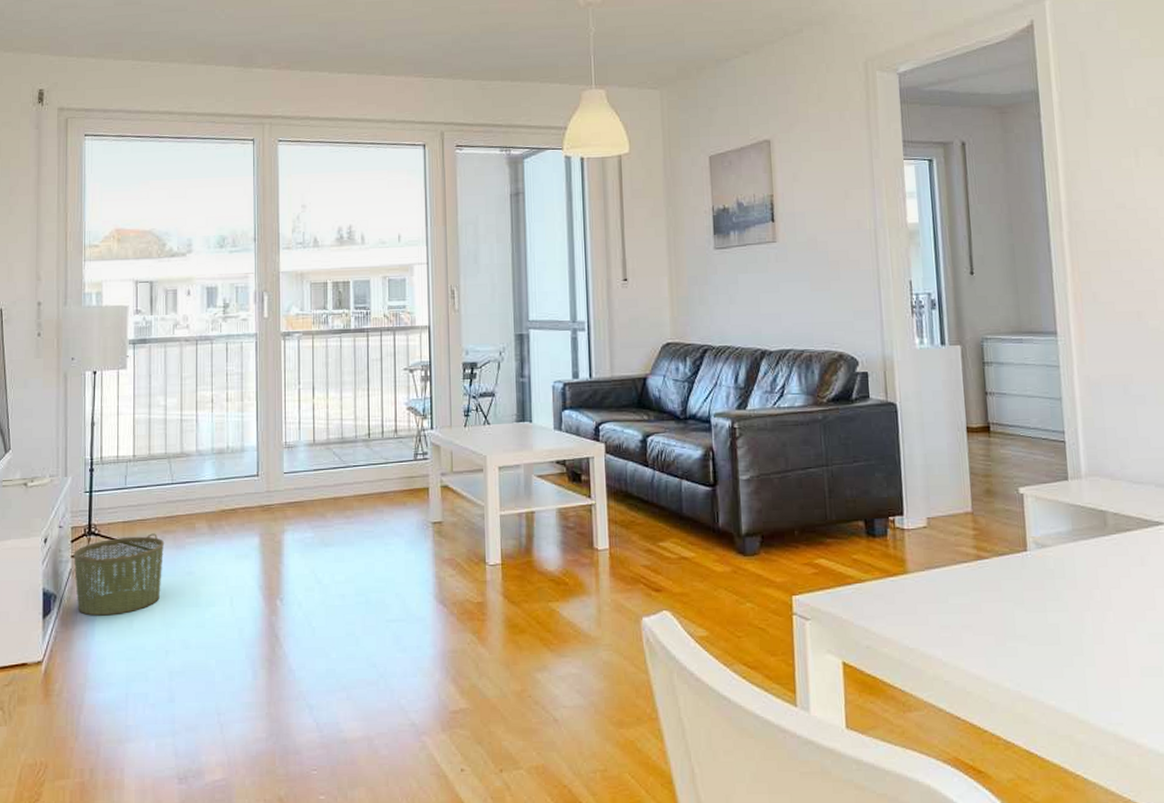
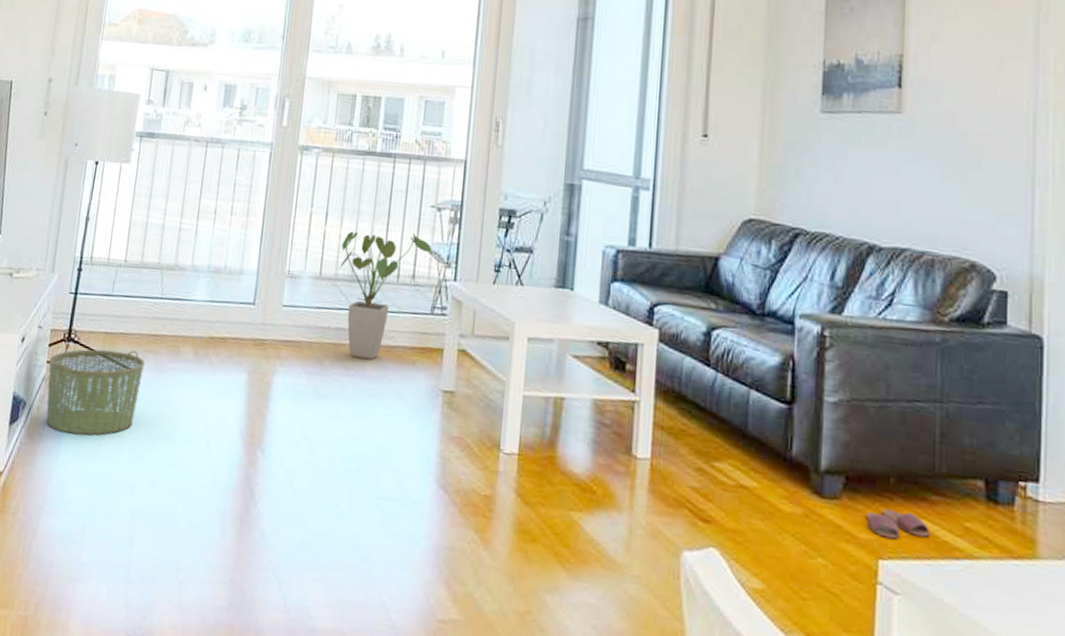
house plant: none [330,394,410,507] -> present [339,231,433,359]
slippers: none [779,555,829,578] -> present [866,509,931,540]

